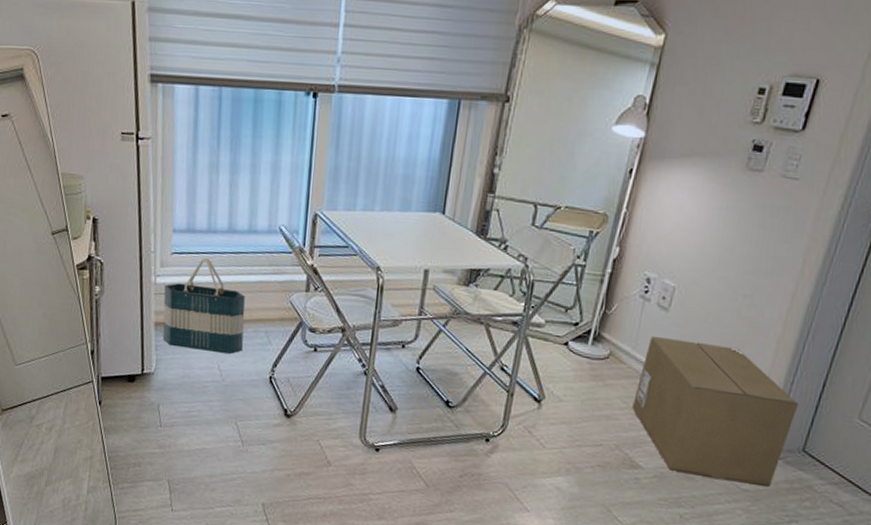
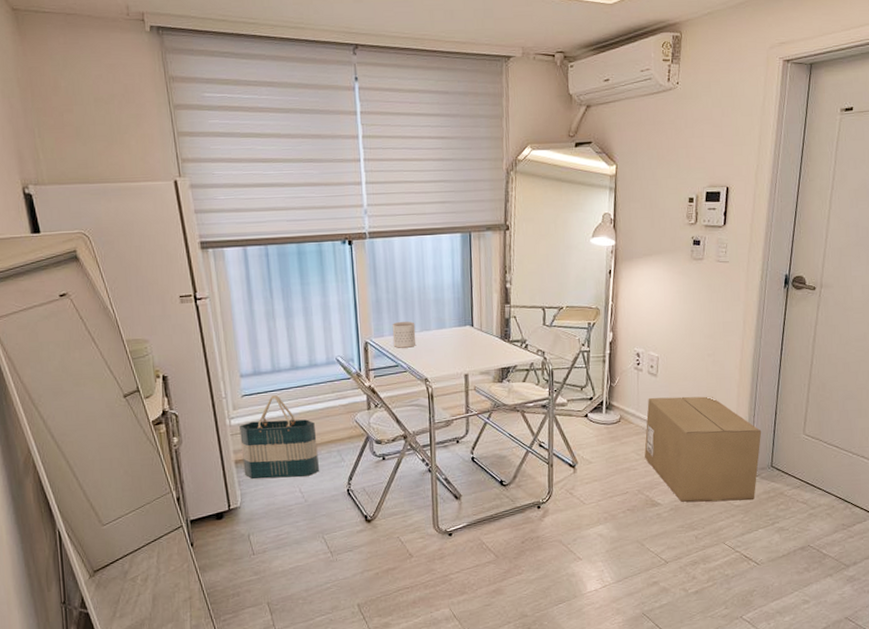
mug: none [346,195,376,228] -> present [392,321,416,348]

